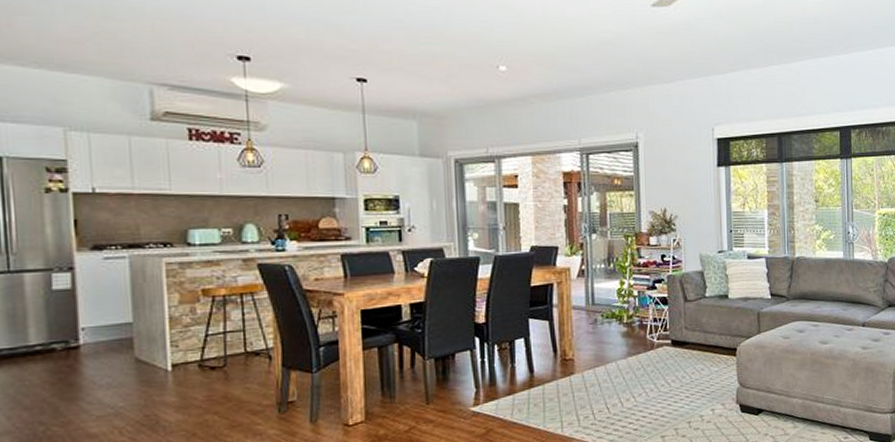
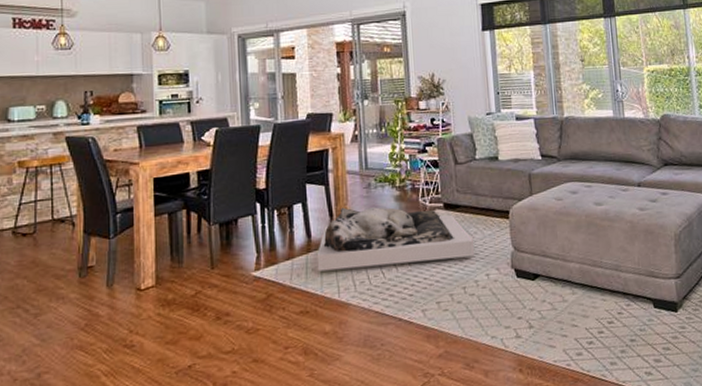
dog bed: none [539,343,701,407] -> present [316,207,475,272]

